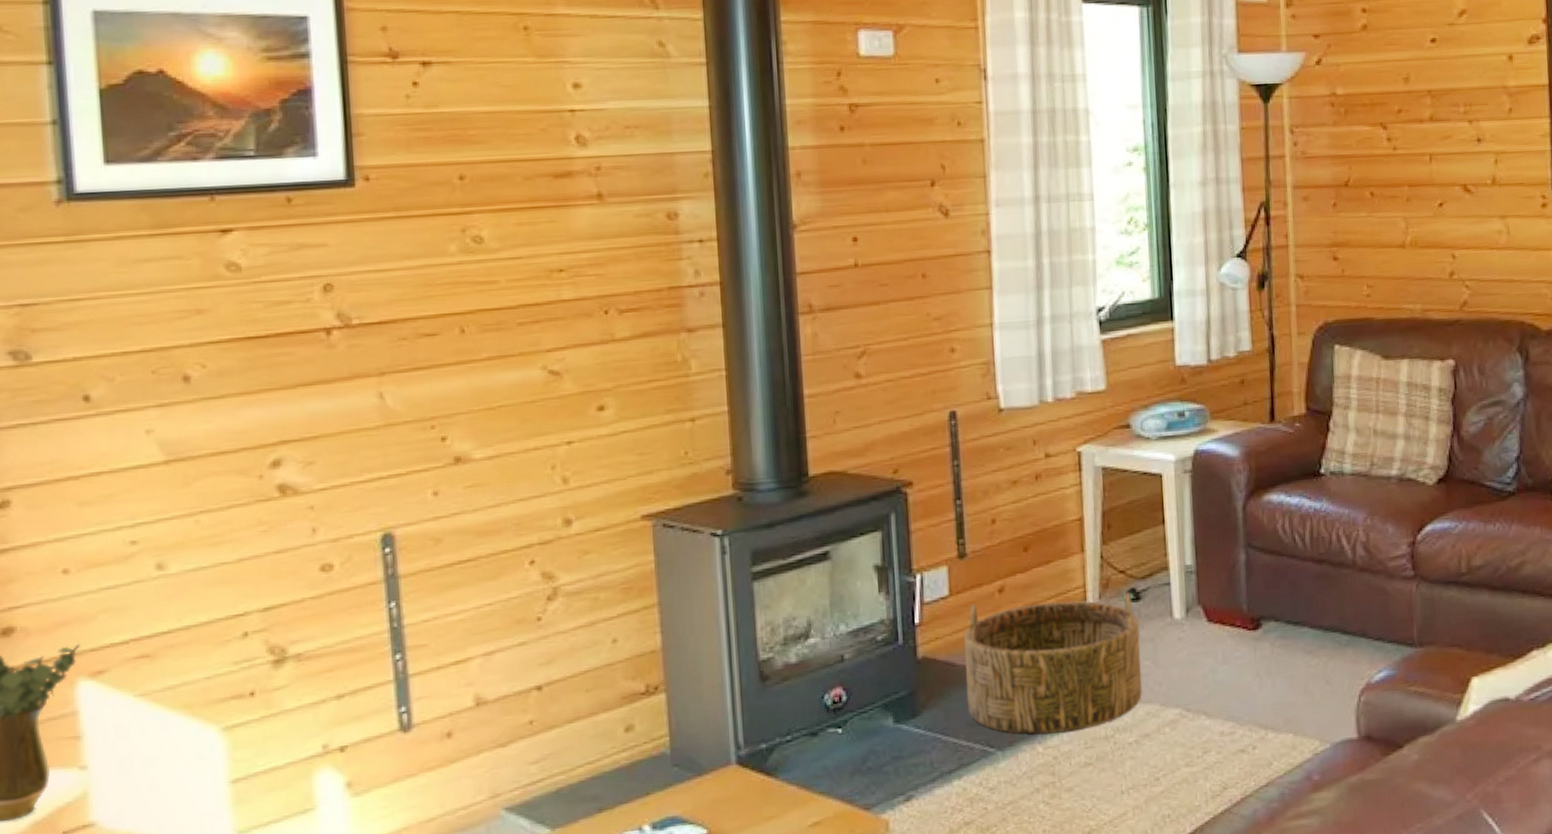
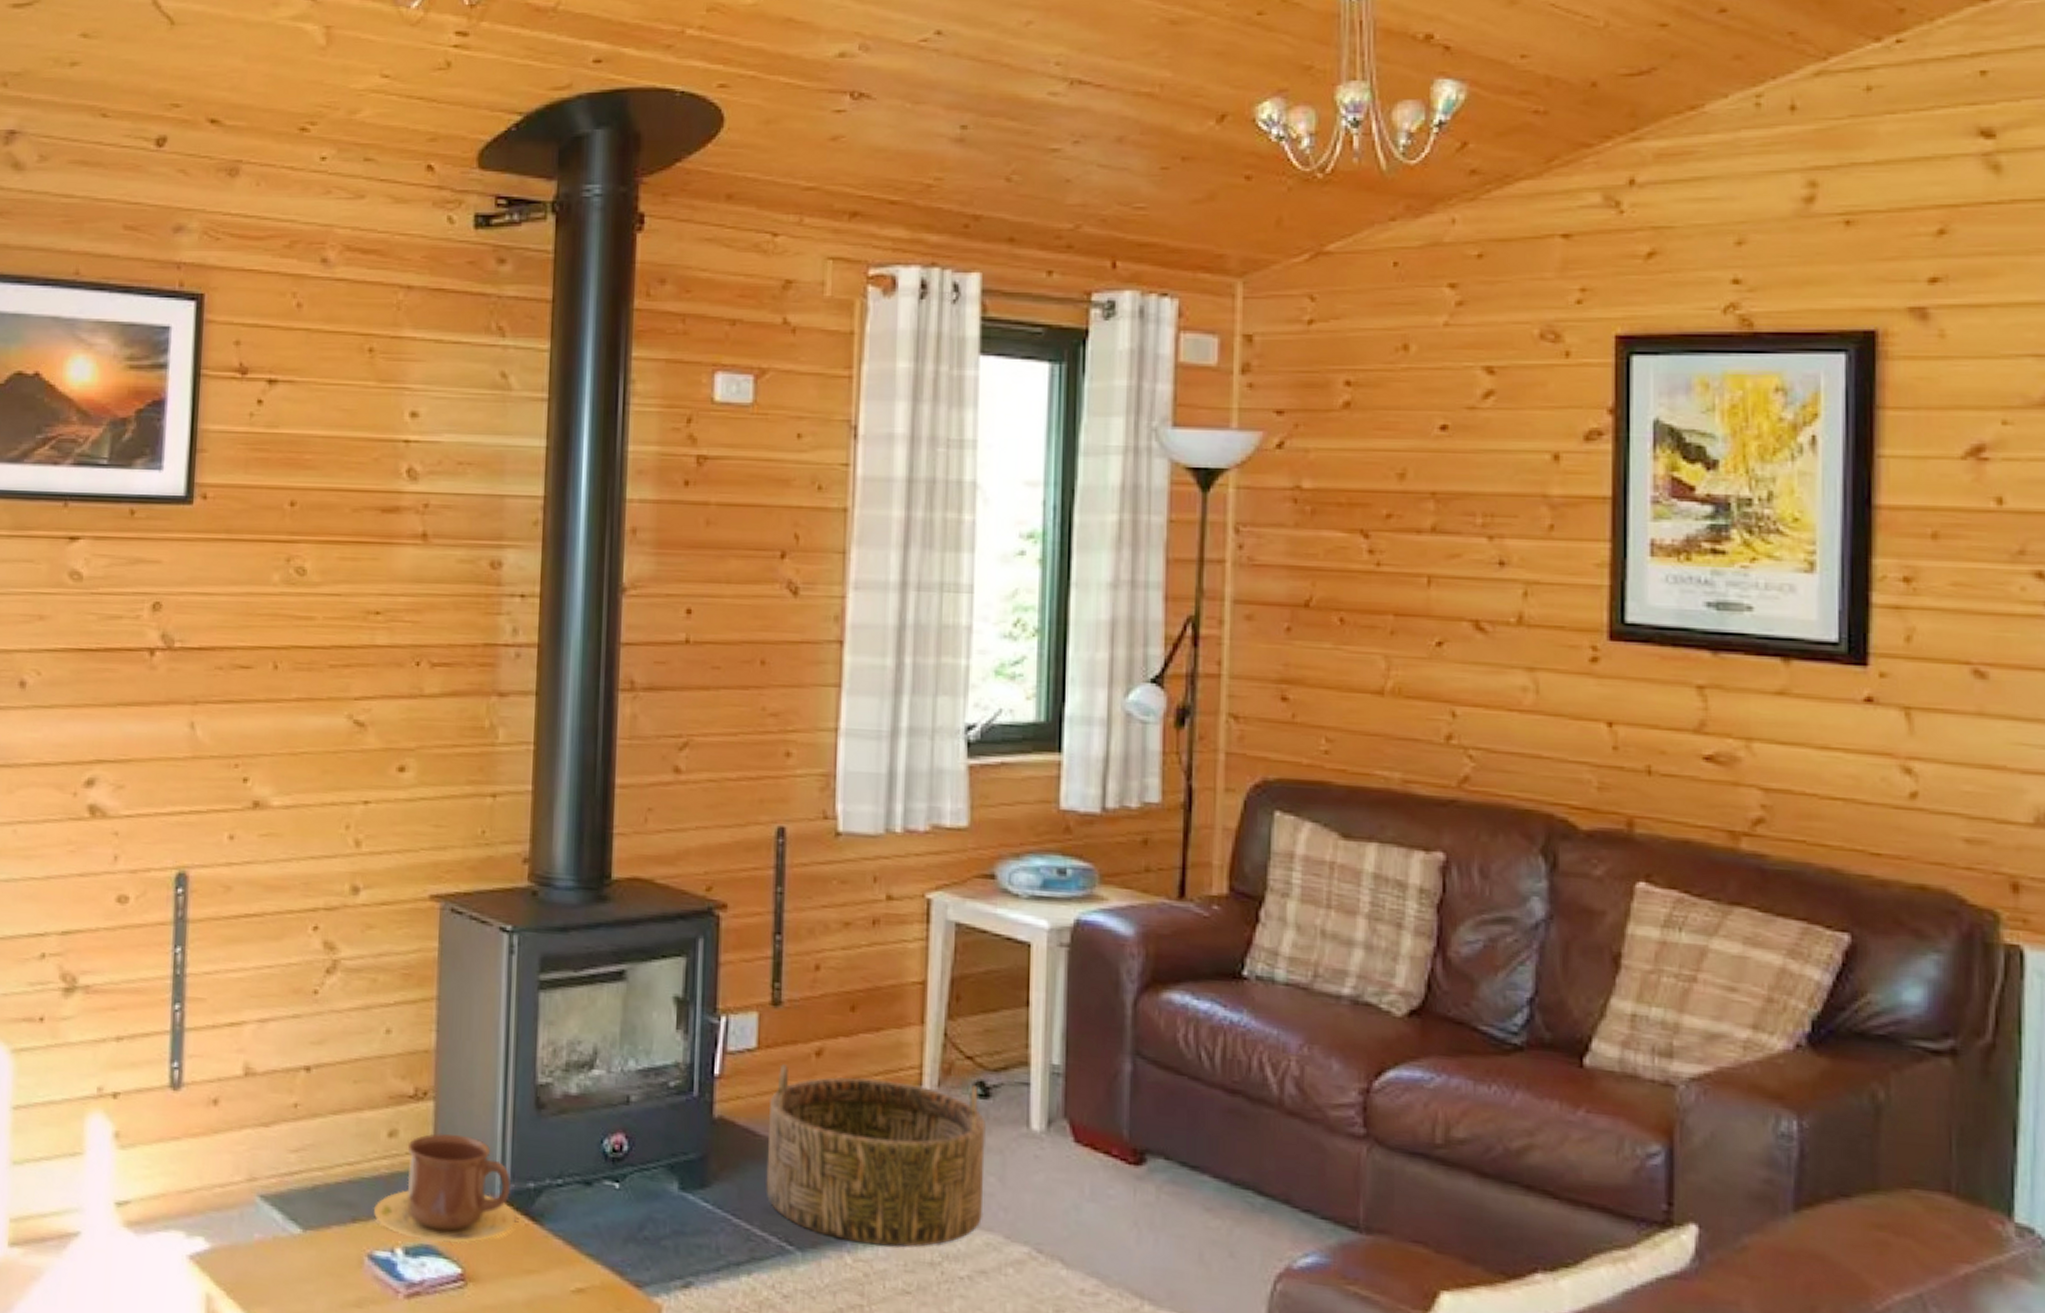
cup and saucer: none [617,717,753,814] -> present [373,1132,516,1243]

